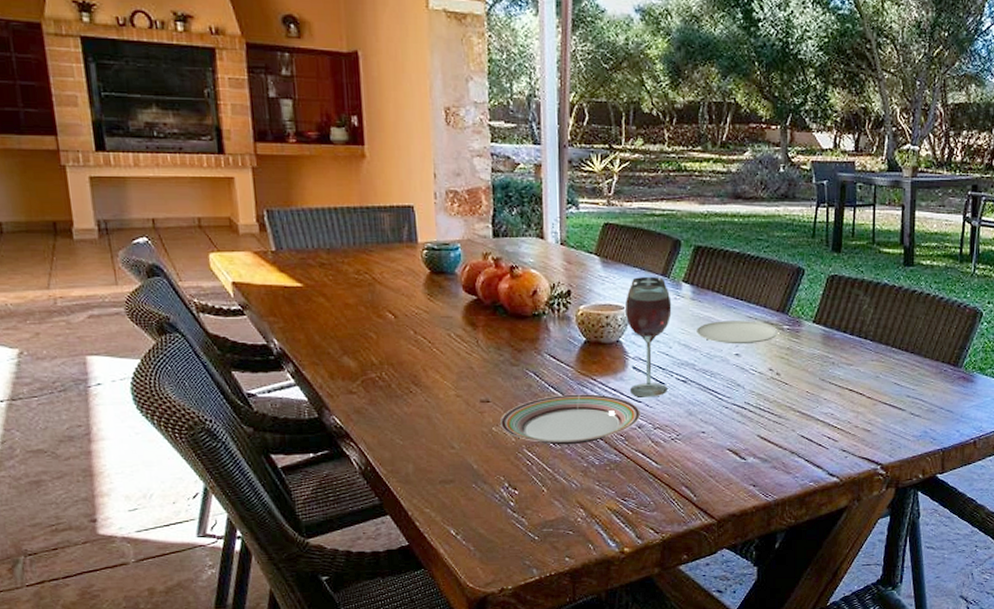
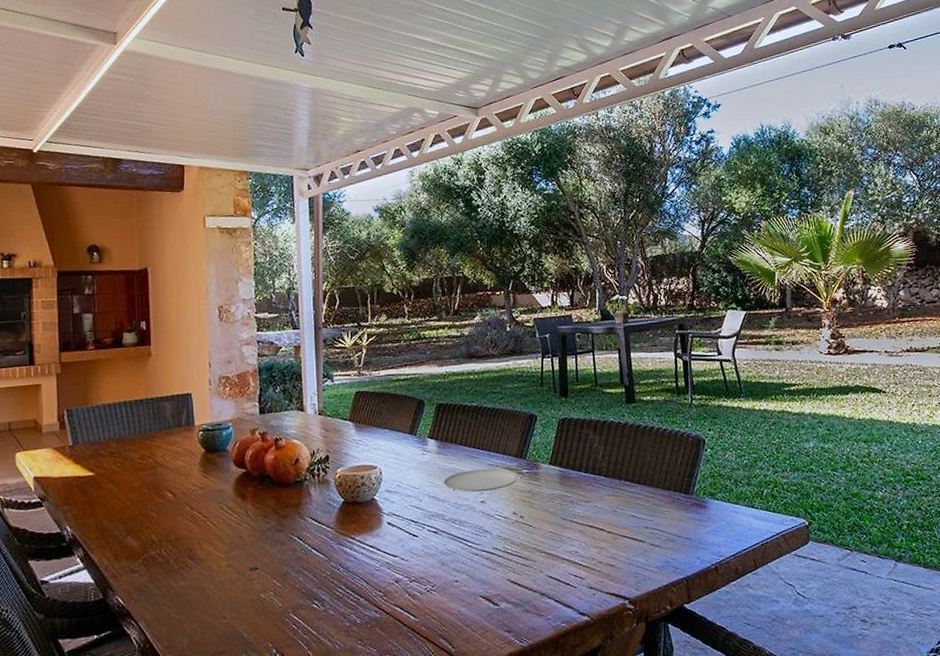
plate: present [501,394,641,445] -> none [268,552,397,607]
wineglass: present [626,276,672,397] -> none [378,435,421,552]

